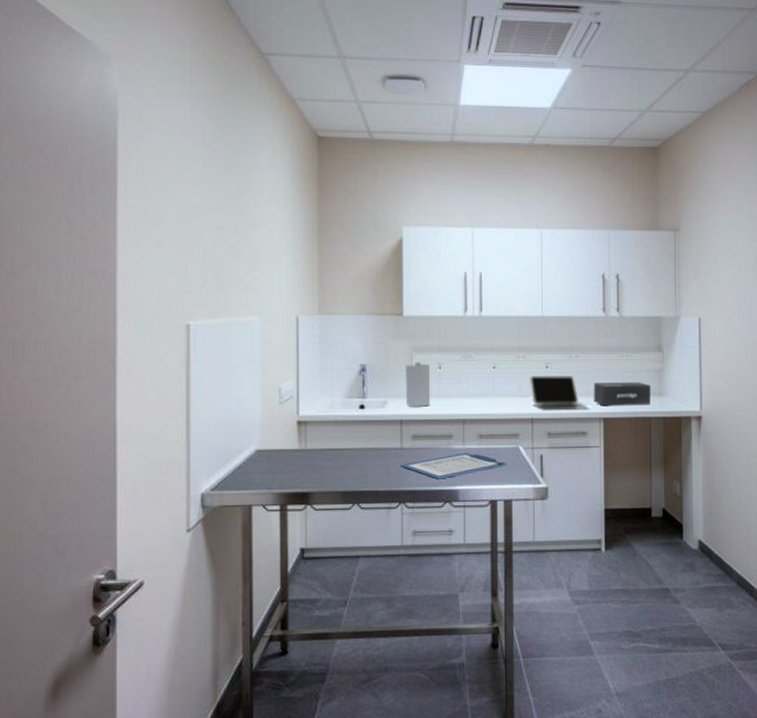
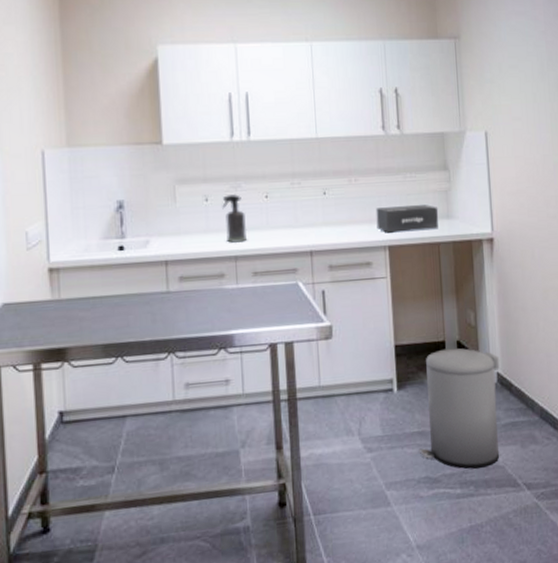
clipboard: present [401,453,507,479] -> none [168,293,286,324]
paper towel holder: present [405,362,431,407] -> none [168,195,198,246]
spray bottle: none [454,363,475,409] -> present [222,193,247,244]
laptop: present [529,374,590,412] -> none [305,200,373,243]
pedal bin: none [622,515,701,627] -> present [419,348,500,469]

